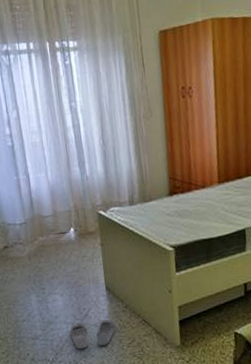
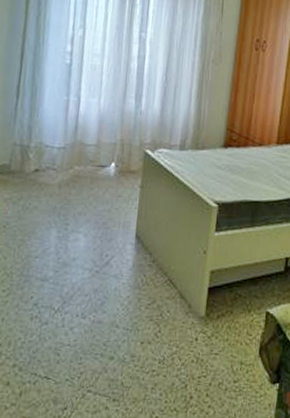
slippers: present [69,320,116,349] -> none [83,271,138,302]

